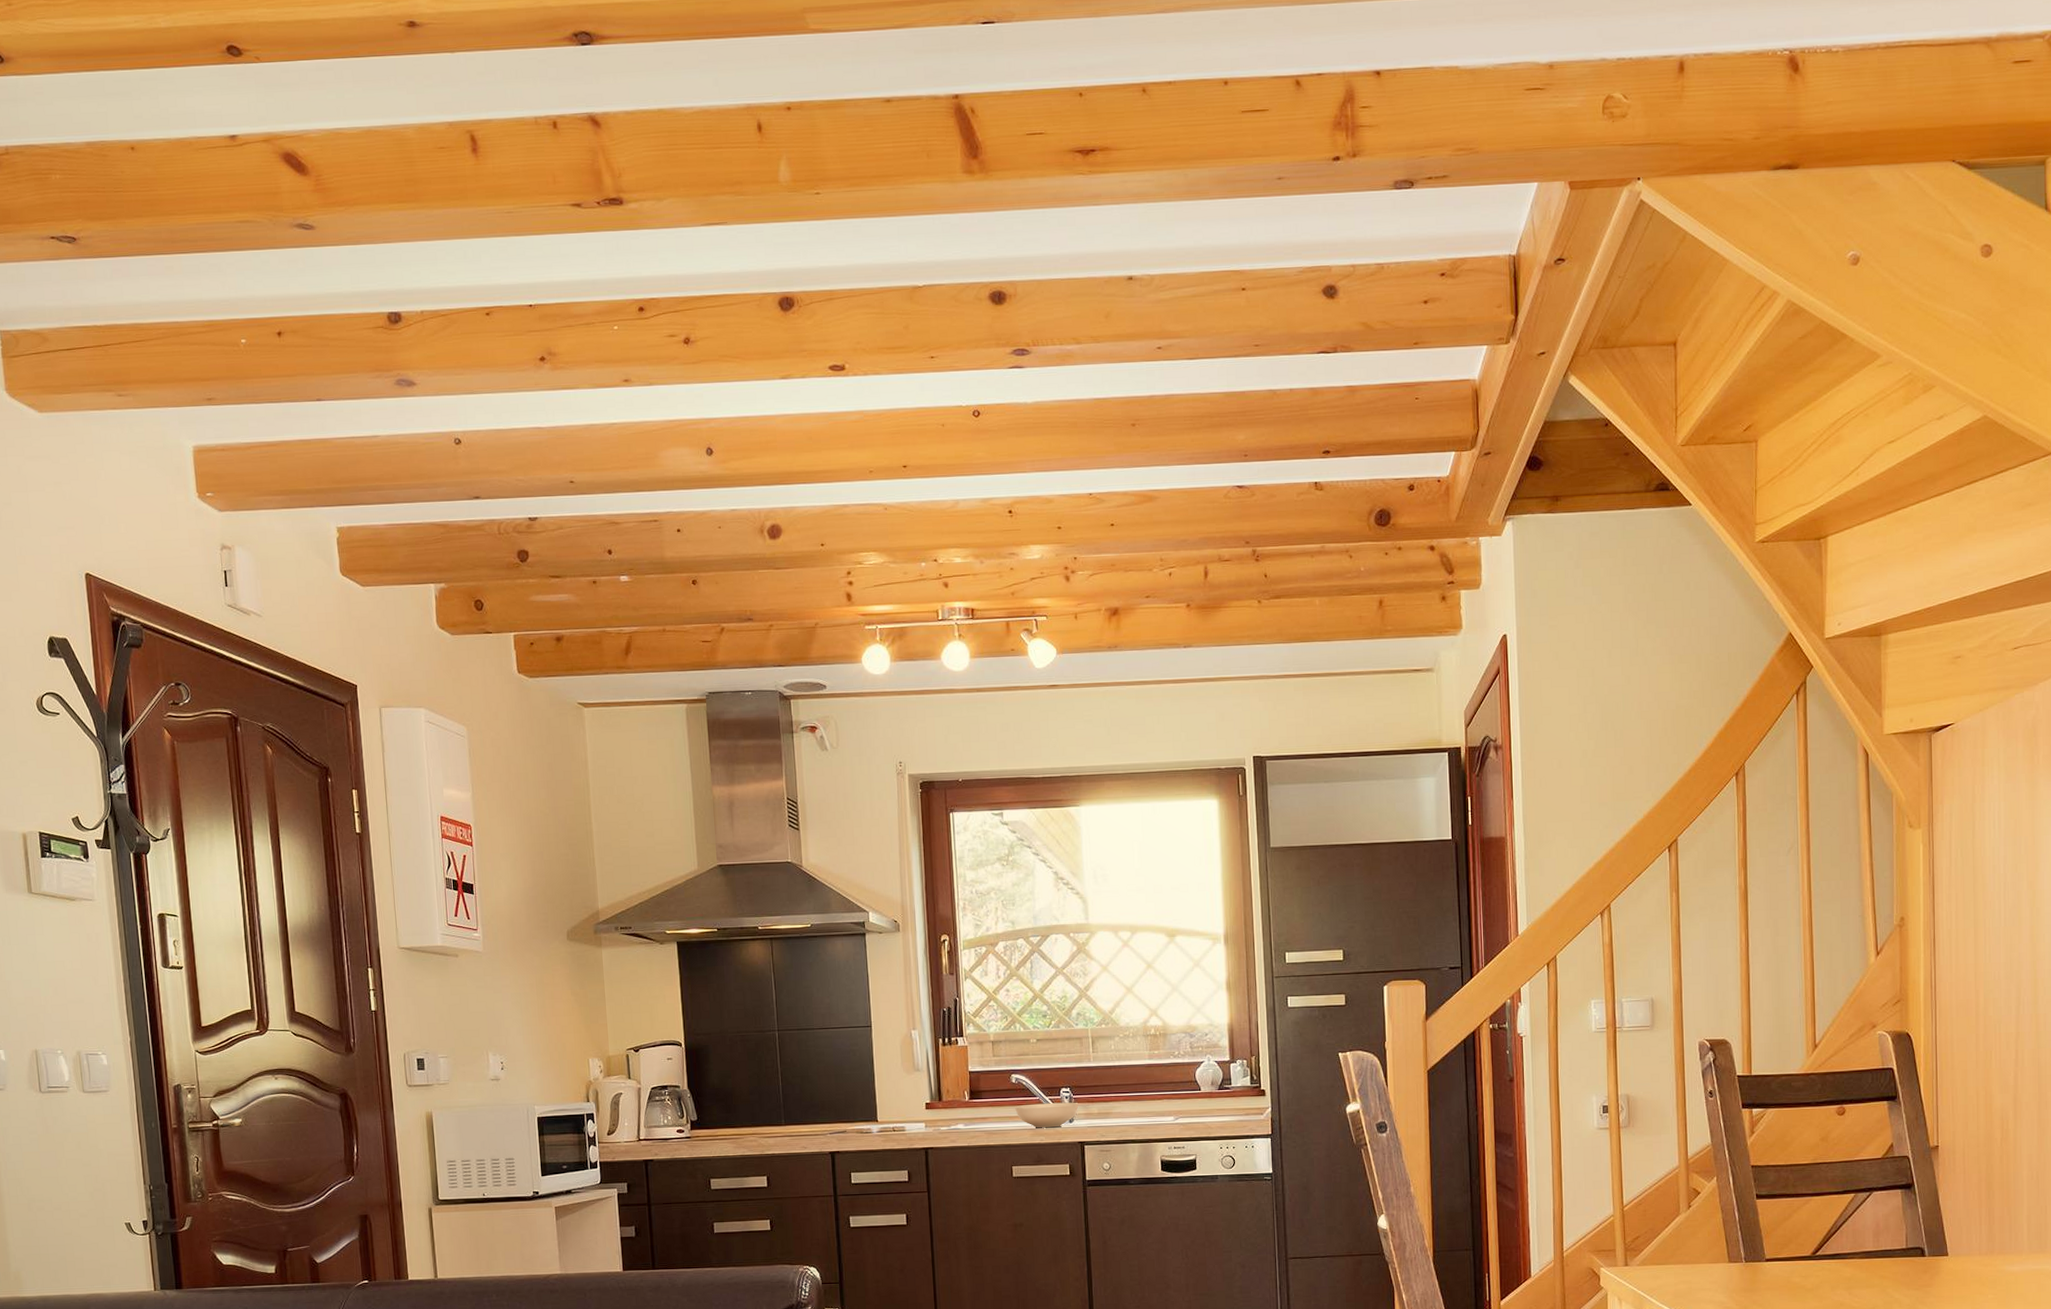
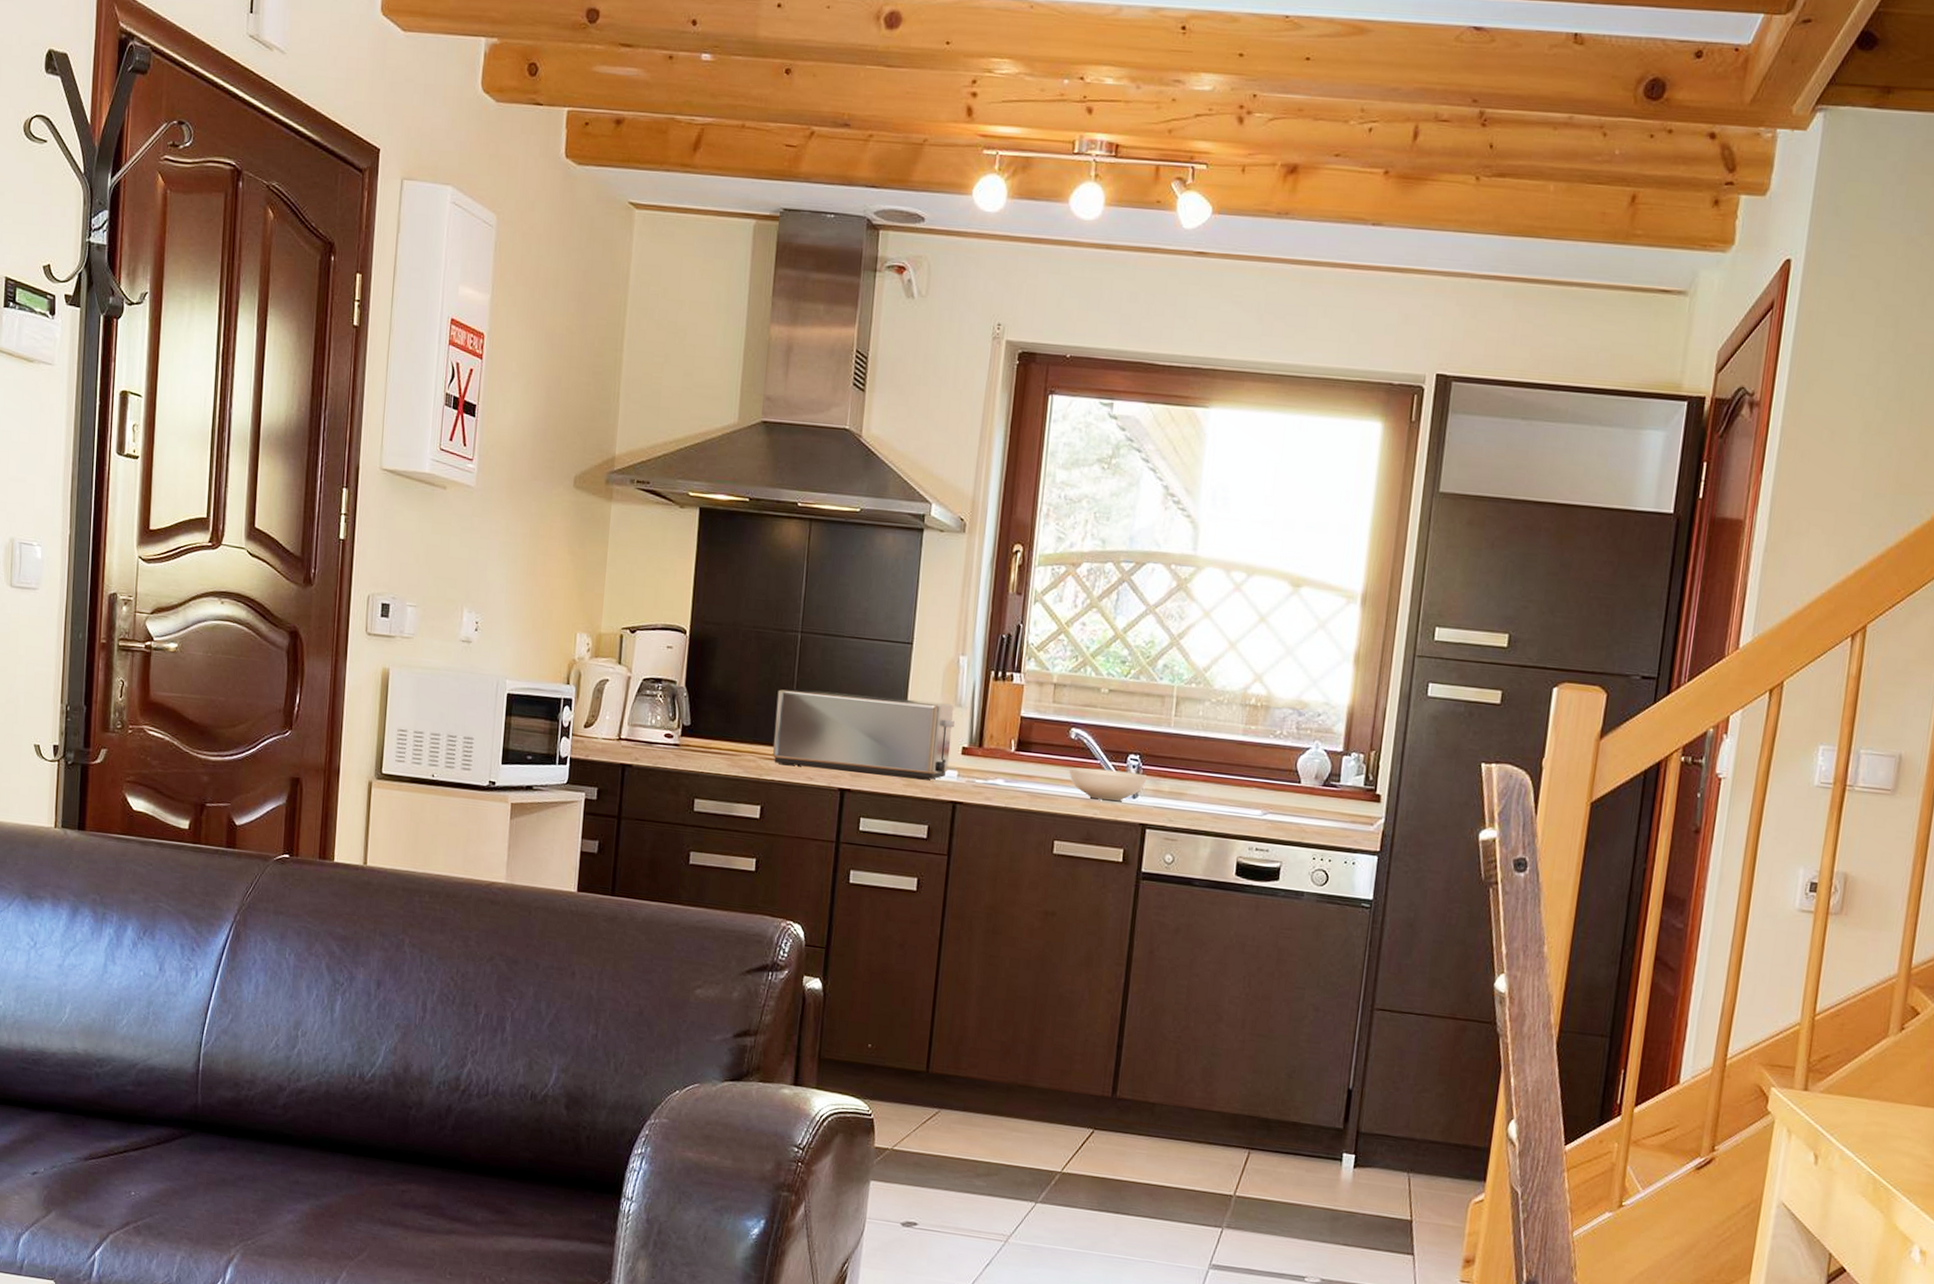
toaster: none [766,1070,917,1140] -> present [772,688,956,780]

